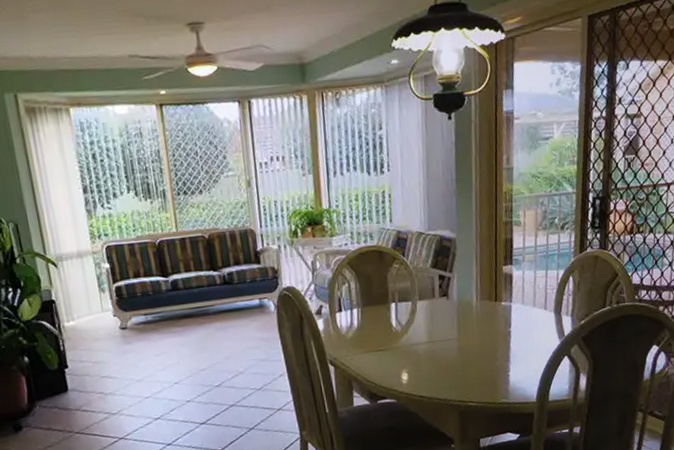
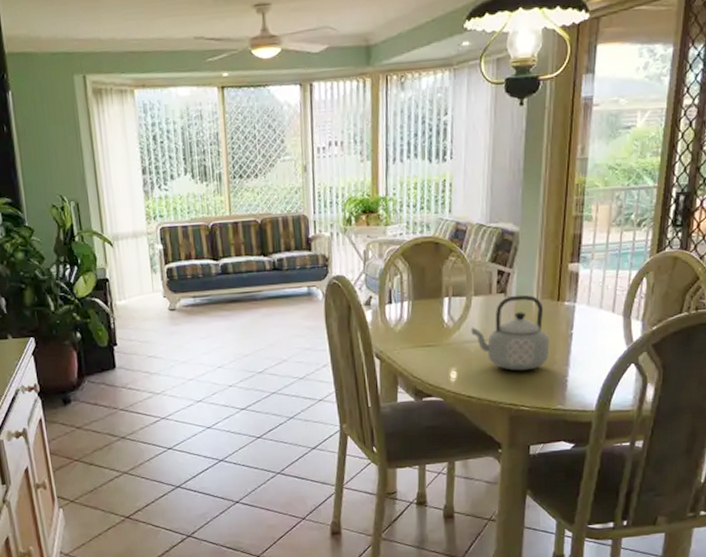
teapot: none [418,297,491,370] -> present [471,294,550,371]

